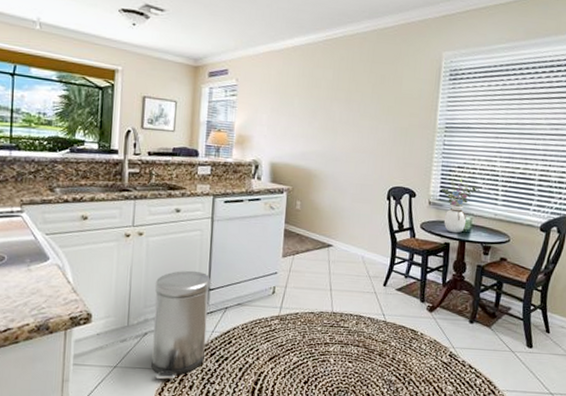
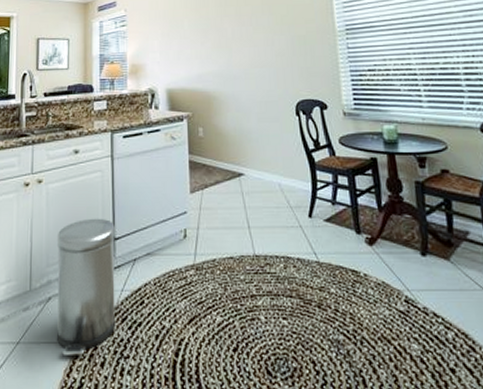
bouquet: present [440,178,480,234] -> none [354,82,398,146]

